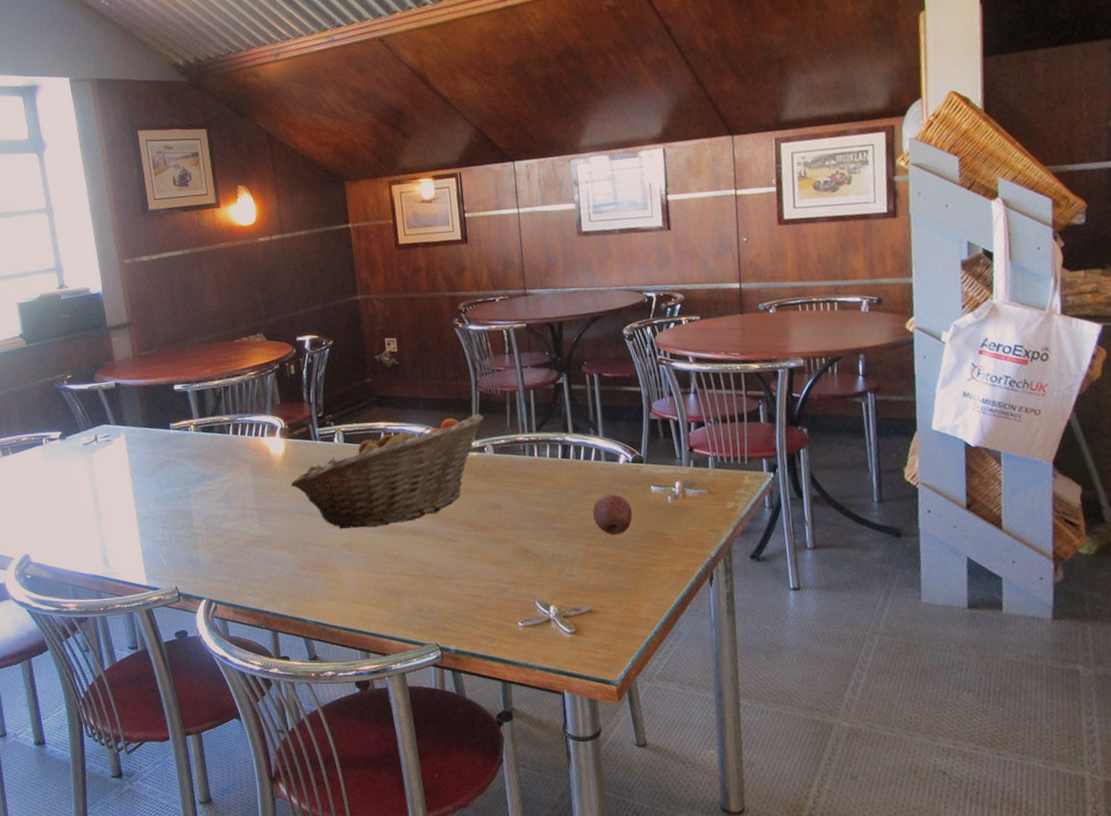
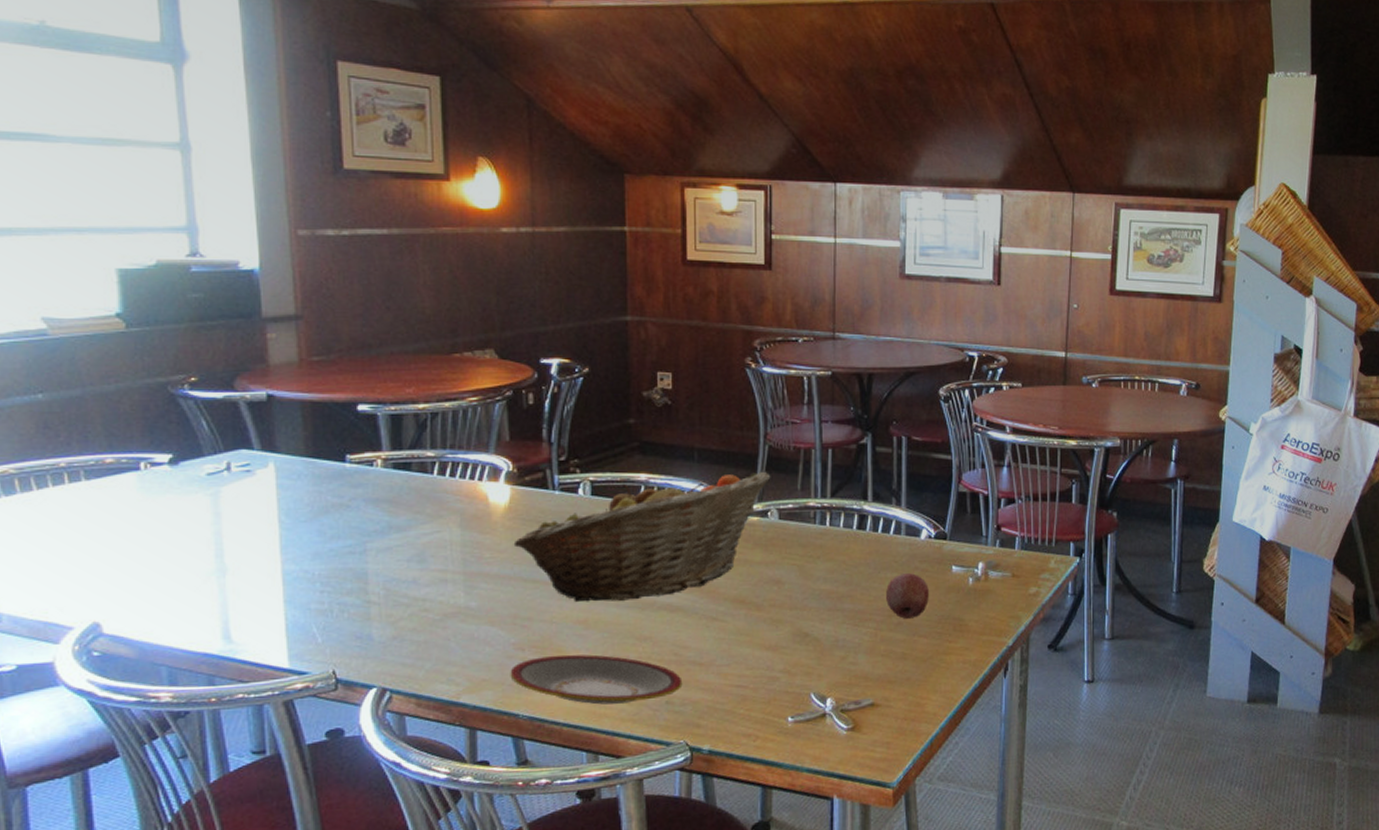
plate: none [297,571,429,612] -> present [510,654,683,705]

